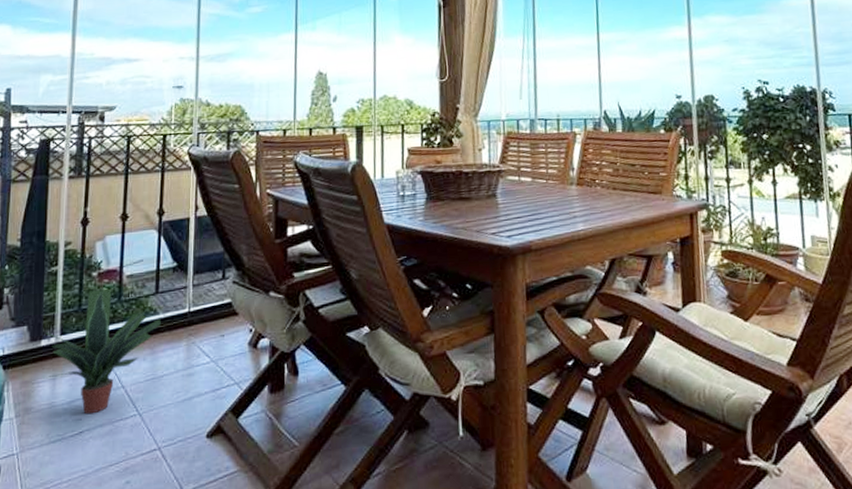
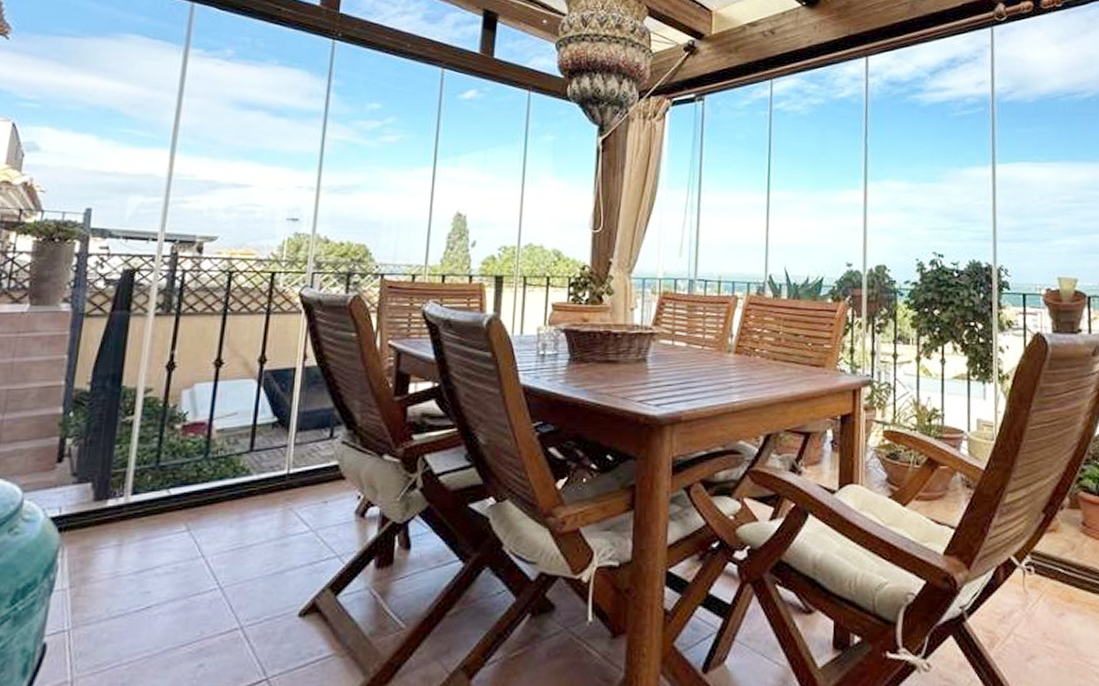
potted plant: present [45,289,161,415] -> none [110,445,254,587]

